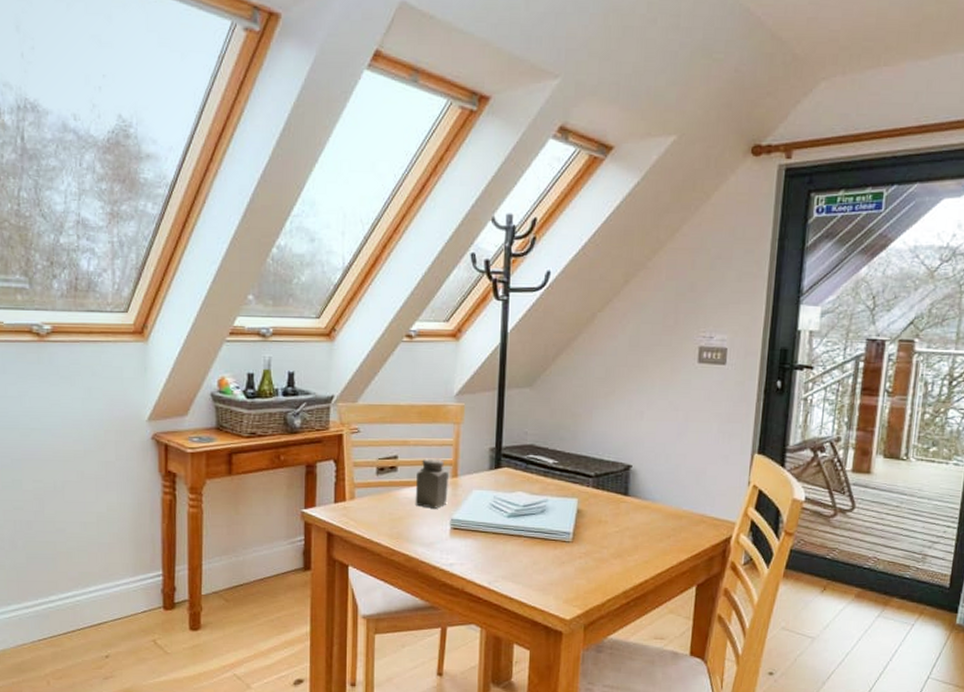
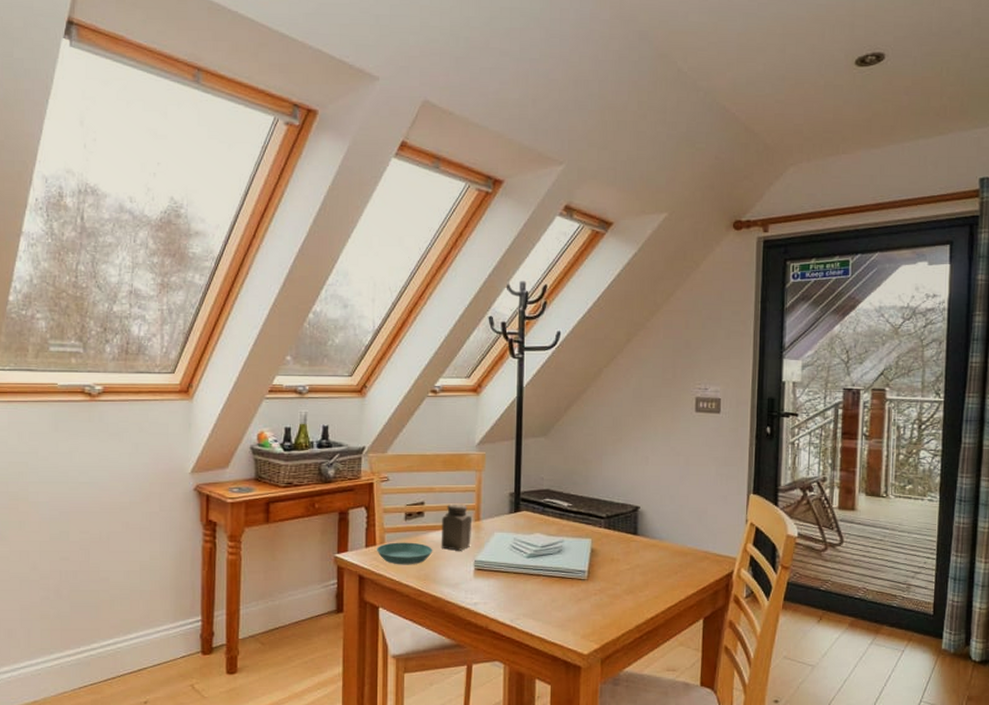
saucer: none [346,498,407,523] -> present [377,542,433,565]

